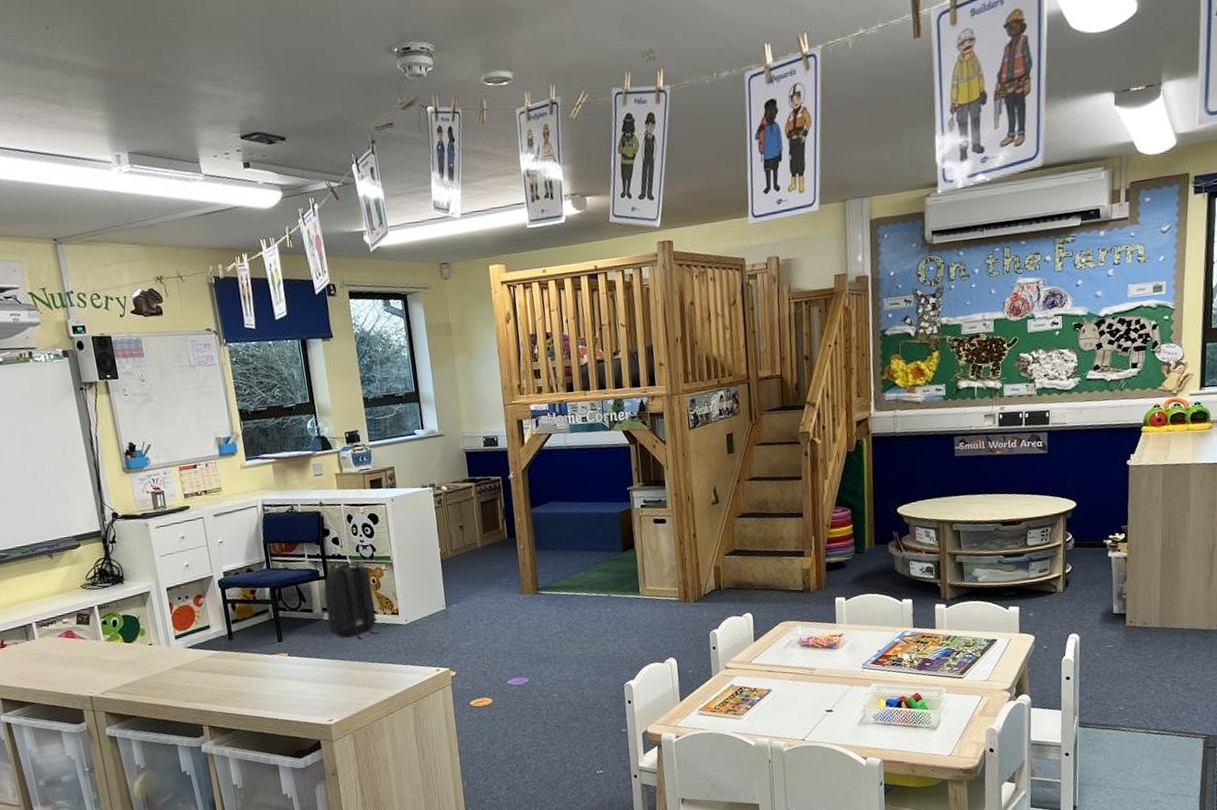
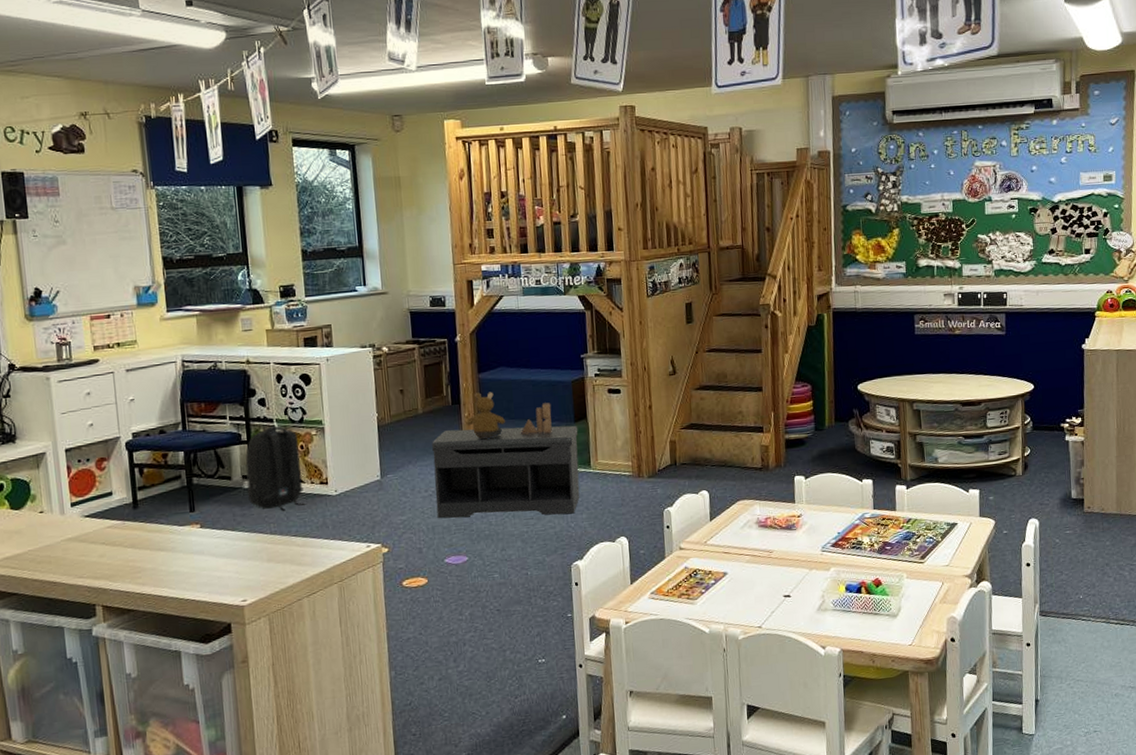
bench: none [491,555,631,644] -> present [432,425,580,519]
bear: none [521,525,559,570] -> present [466,392,506,440]
wooden block set: none [572,534,602,565] -> present [520,402,552,435]

